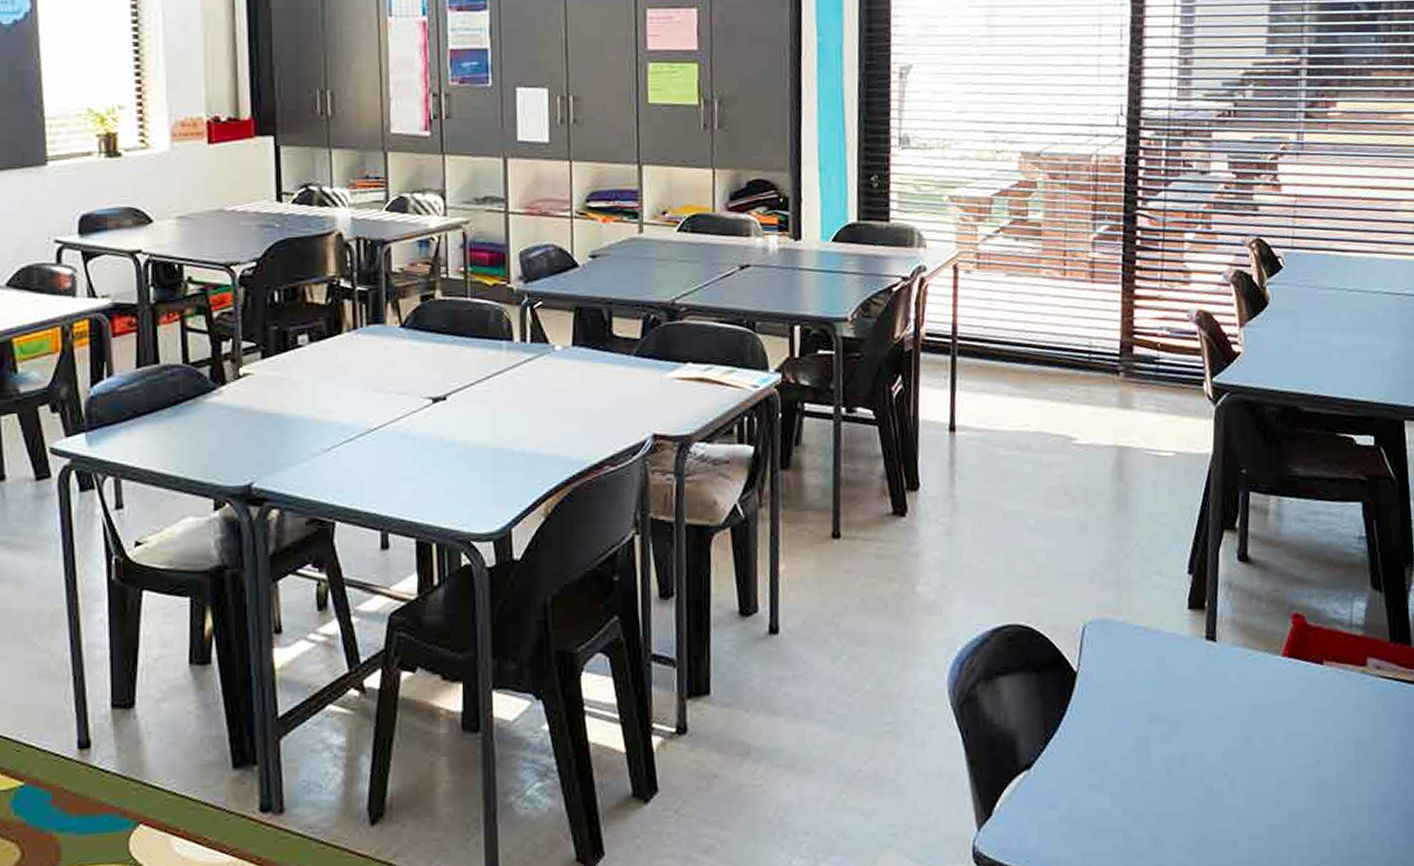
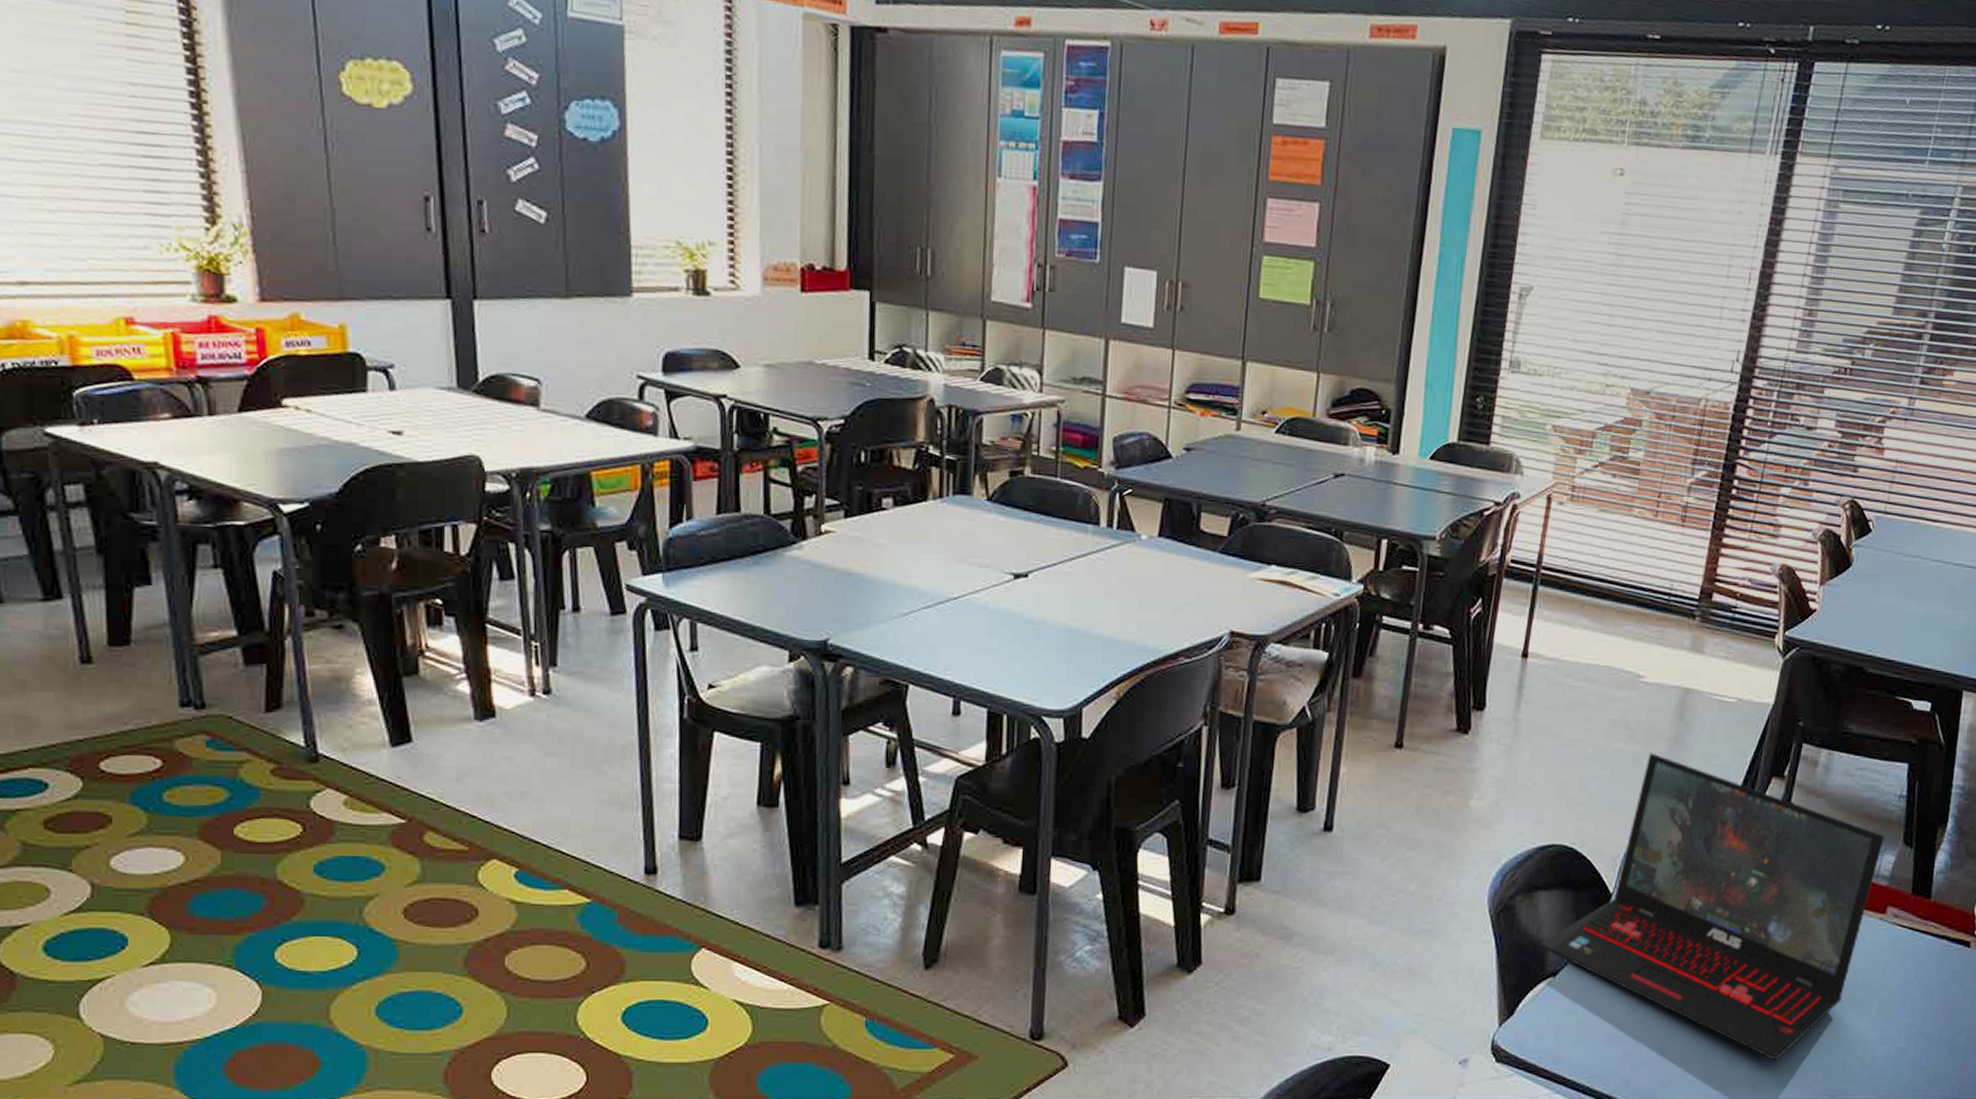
laptop: none [1008,517,1351,842] -> present [1539,753,1885,1062]

